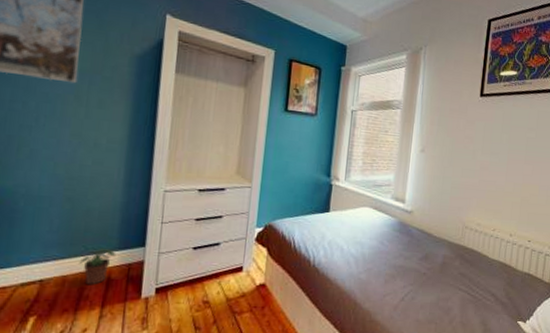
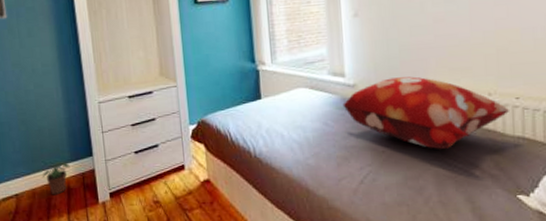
decorative pillow: none [398,210,522,277] -> present [342,76,509,149]

